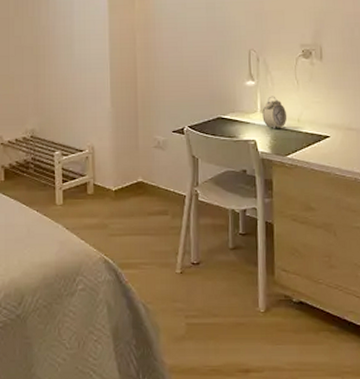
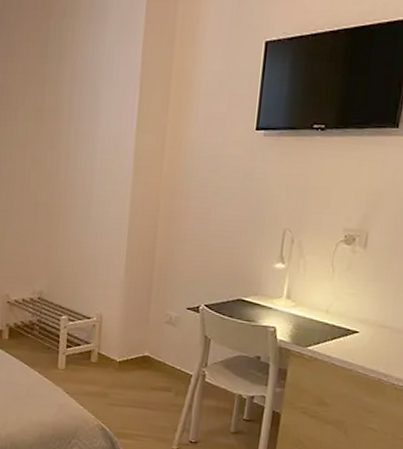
alarm clock: present [262,96,287,129] -> none [287,282,316,318]

